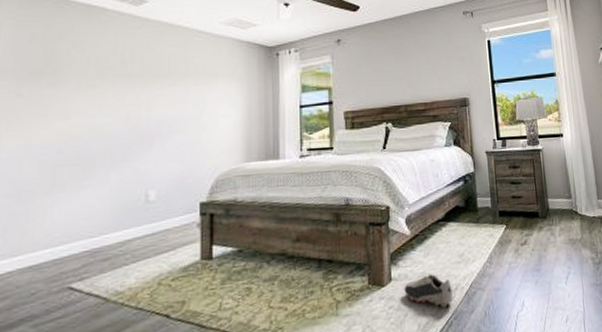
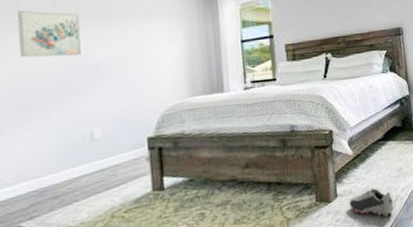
wall art: none [88,68,144,116] -> present [18,10,81,58]

